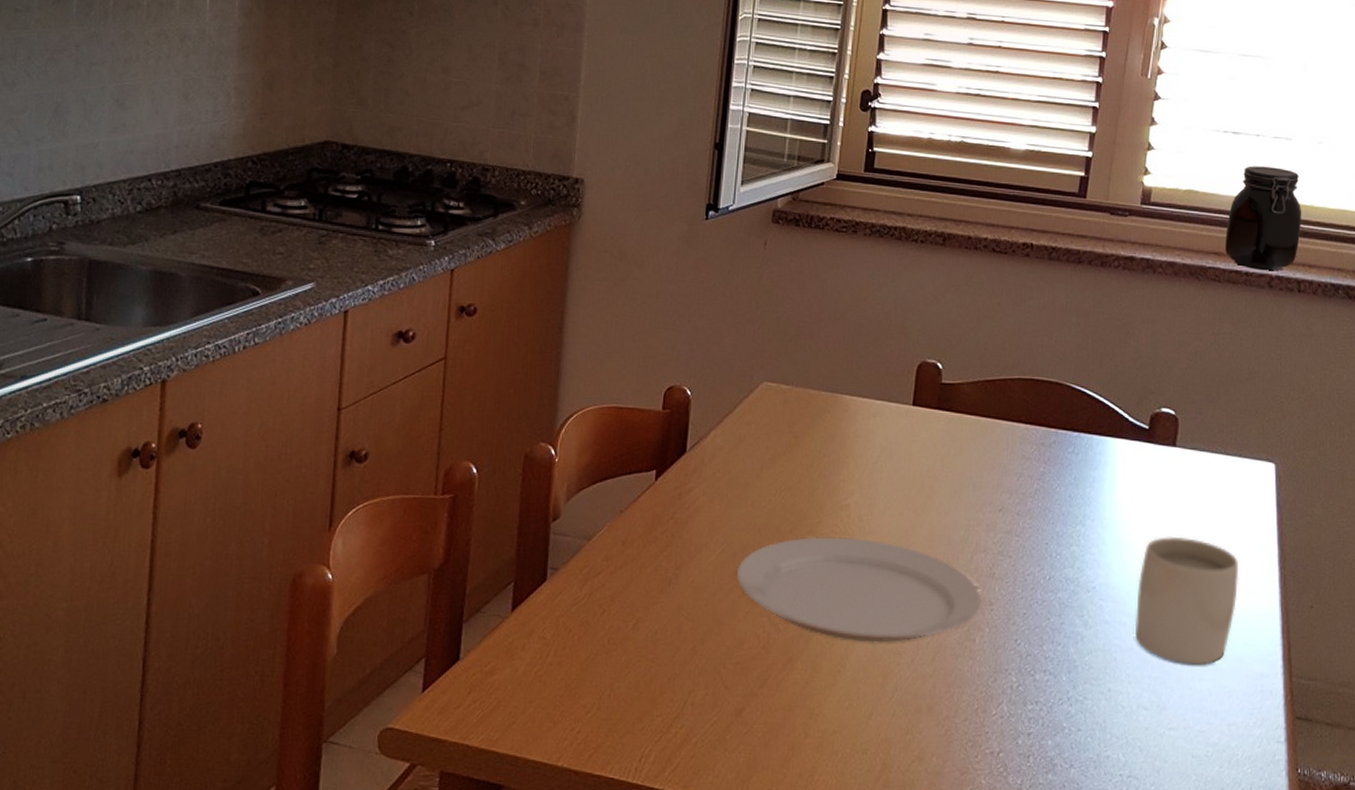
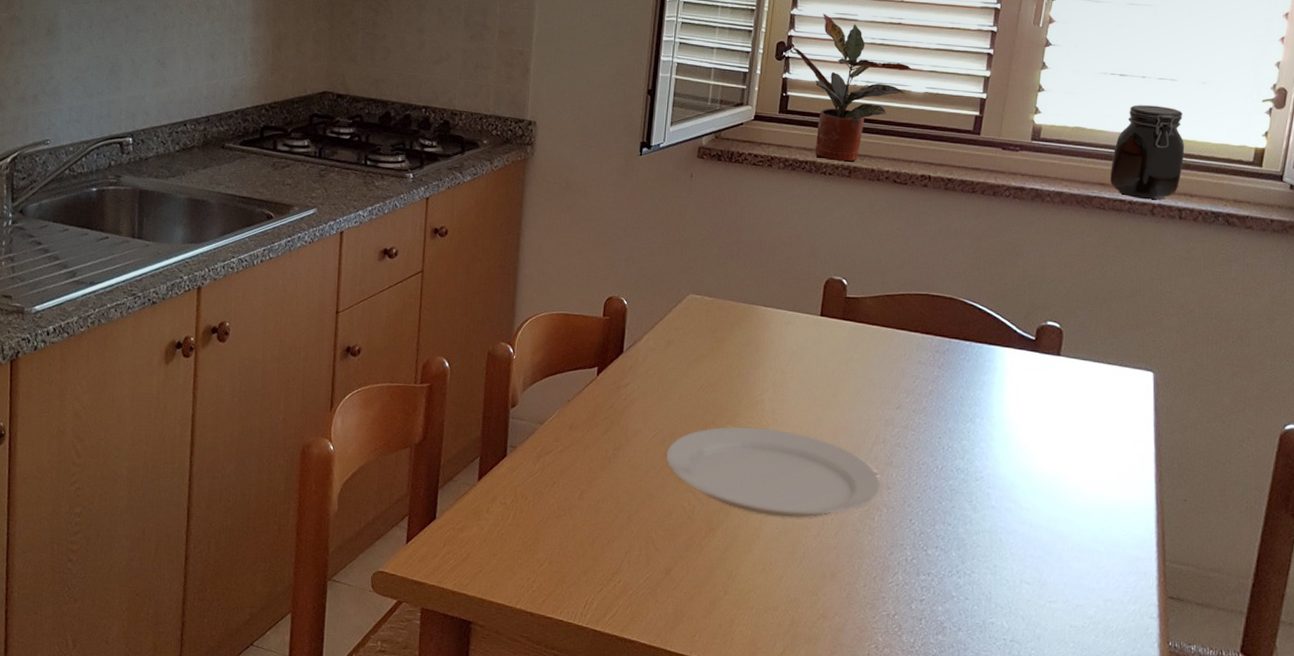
potted plant: none [879,59,1011,228] -> present [793,13,912,162]
mug: present [1134,536,1239,665] -> none [1018,434,1117,548]

